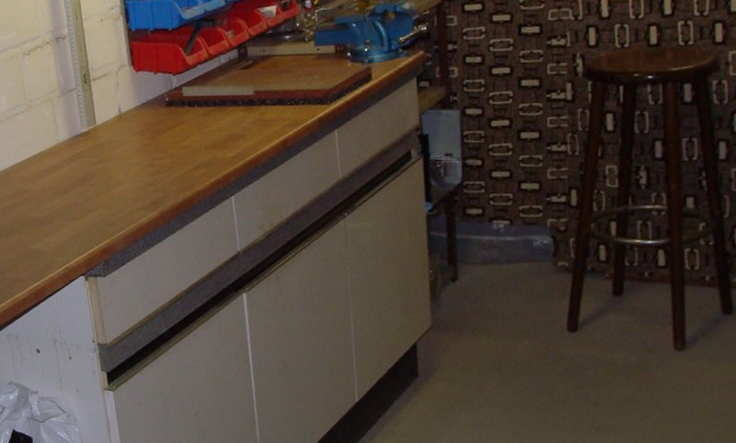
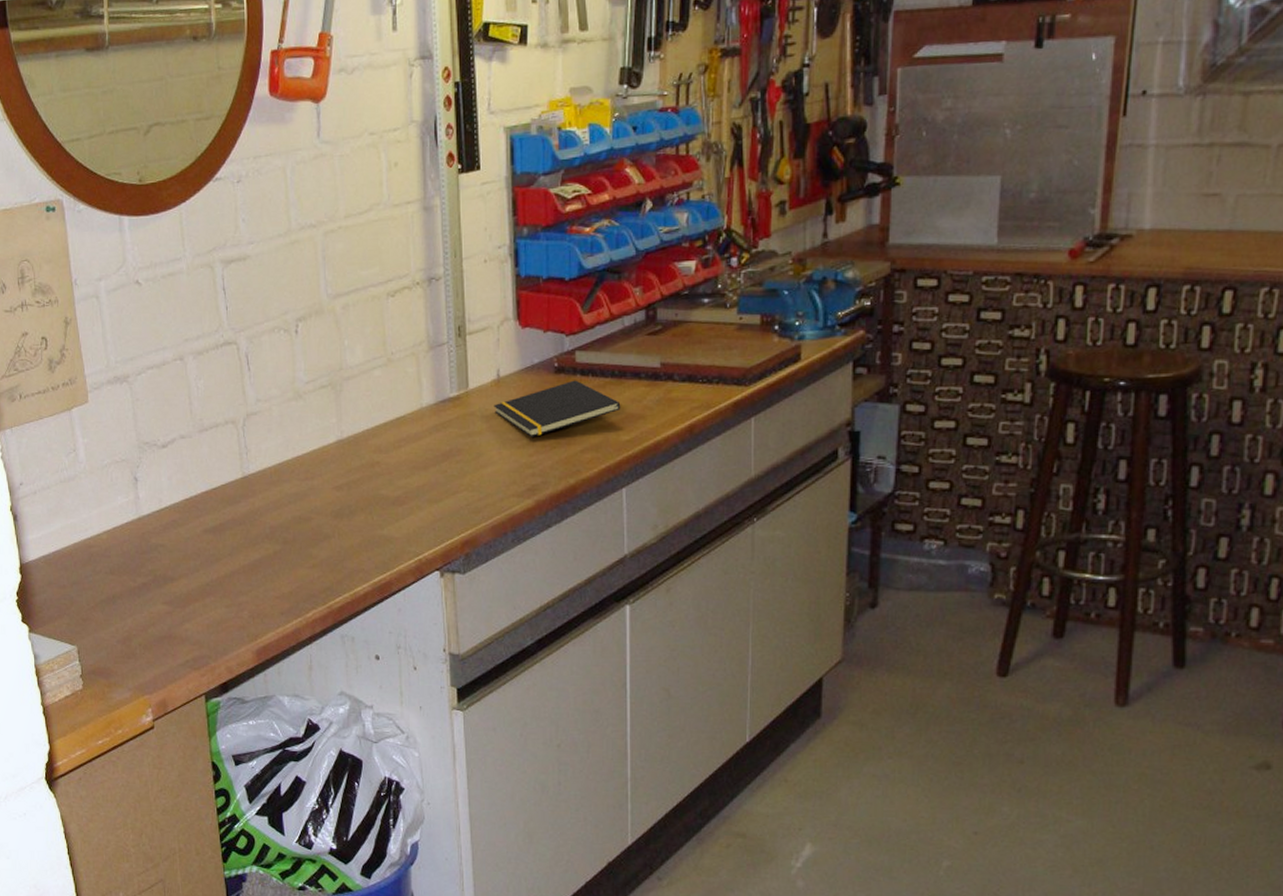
notepad: none [118,110,224,160] -> present [494,380,621,437]

